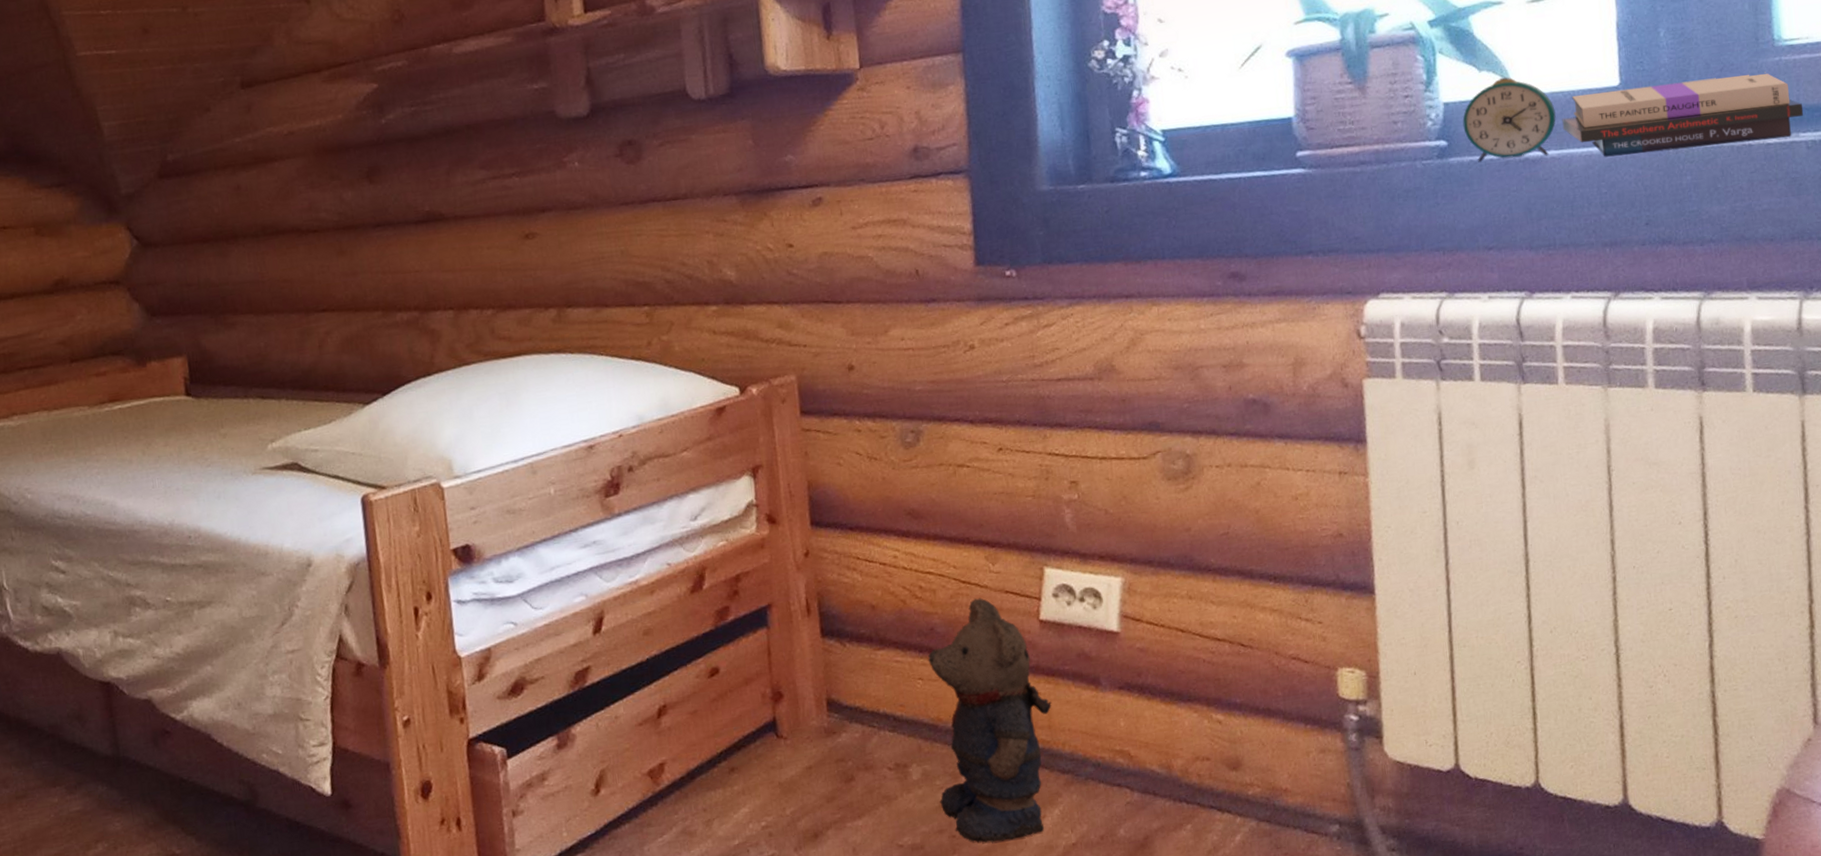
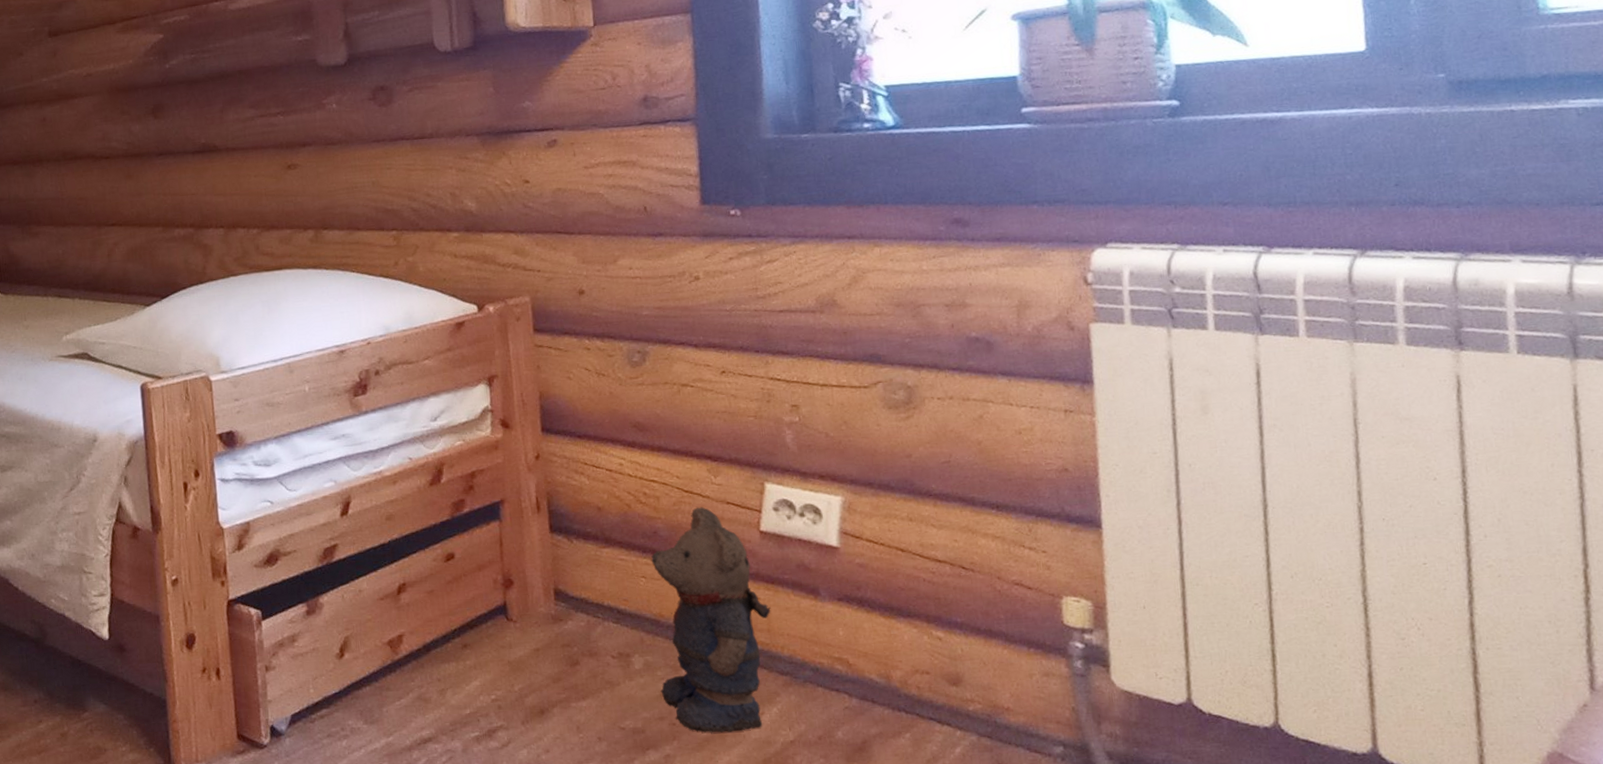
alarm clock: present [1462,77,1556,162] -> none [1195,41,1296,122]
books: present [1562,72,1804,157] -> none [1302,39,1574,120]

